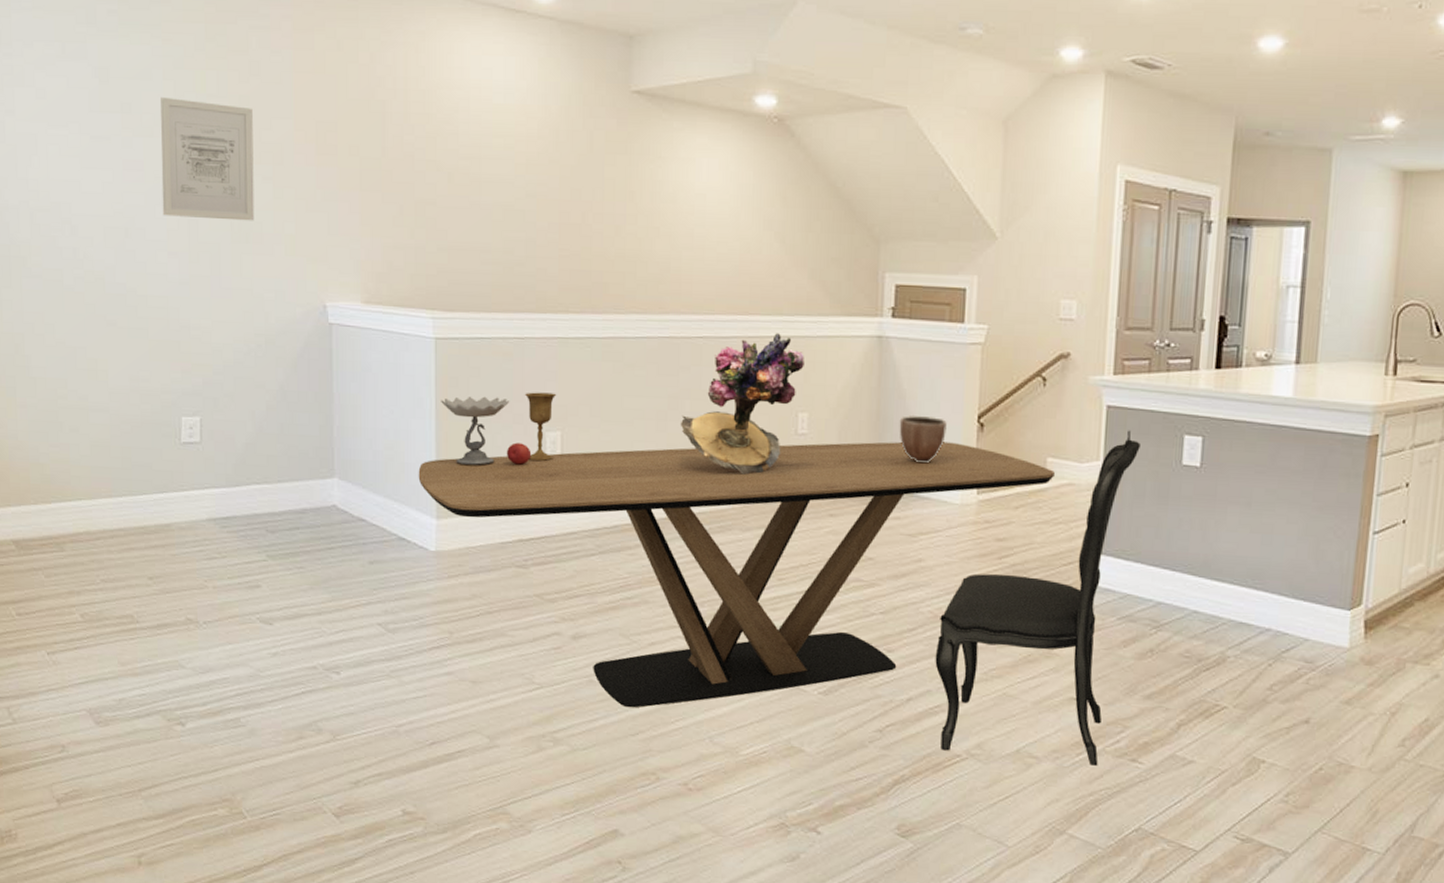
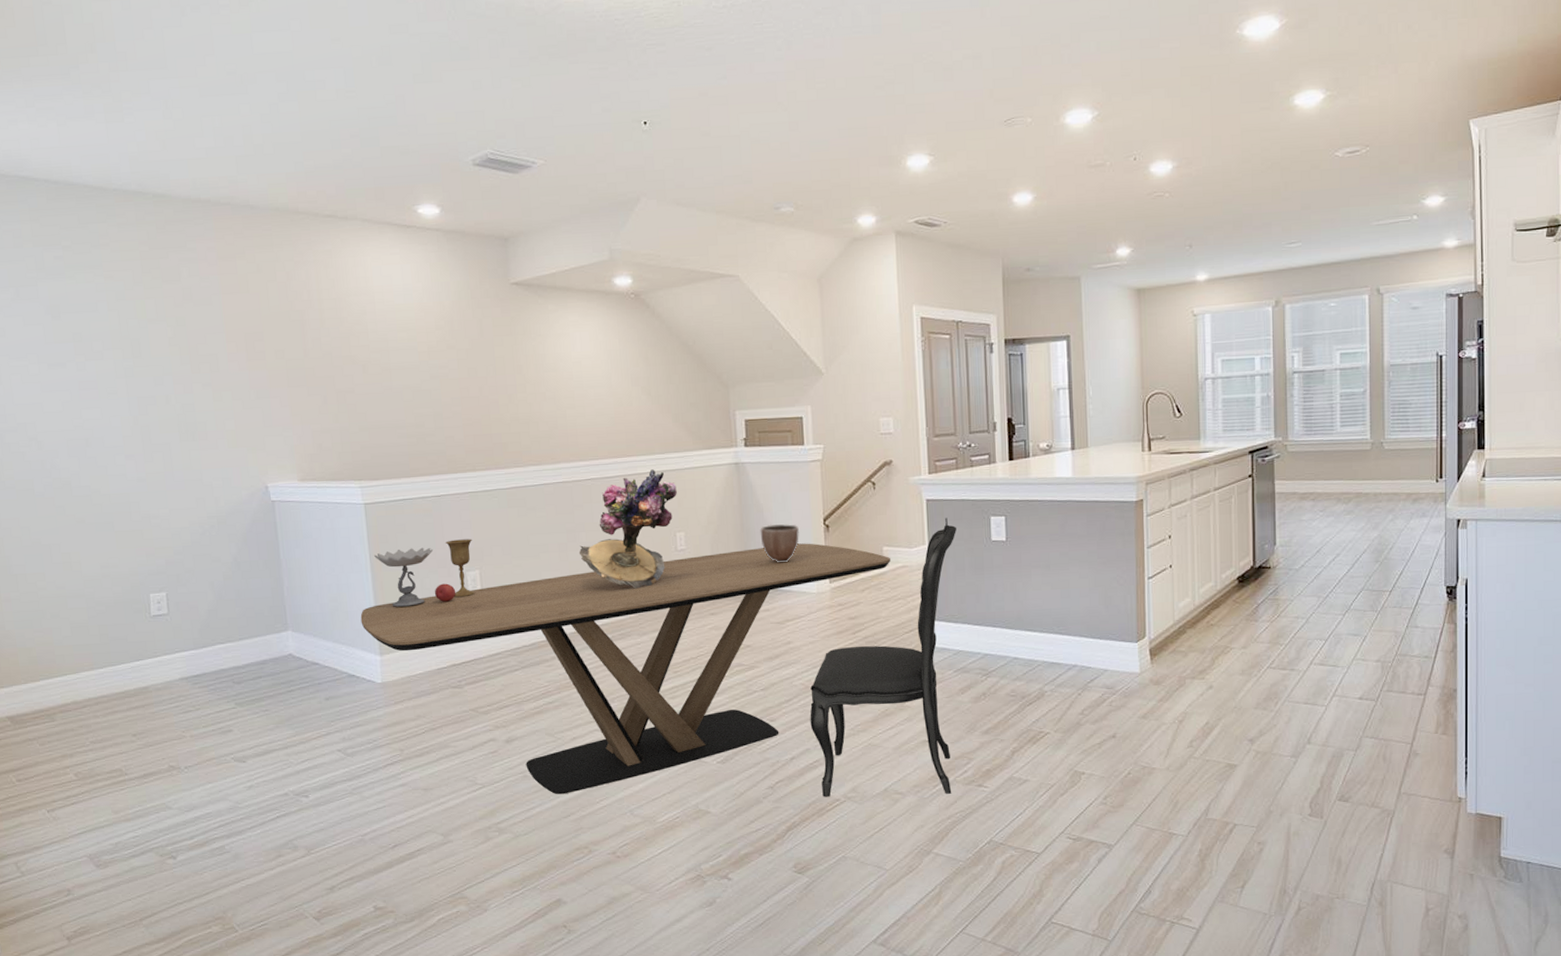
wall art: present [161,96,255,221] -> none [107,325,199,425]

